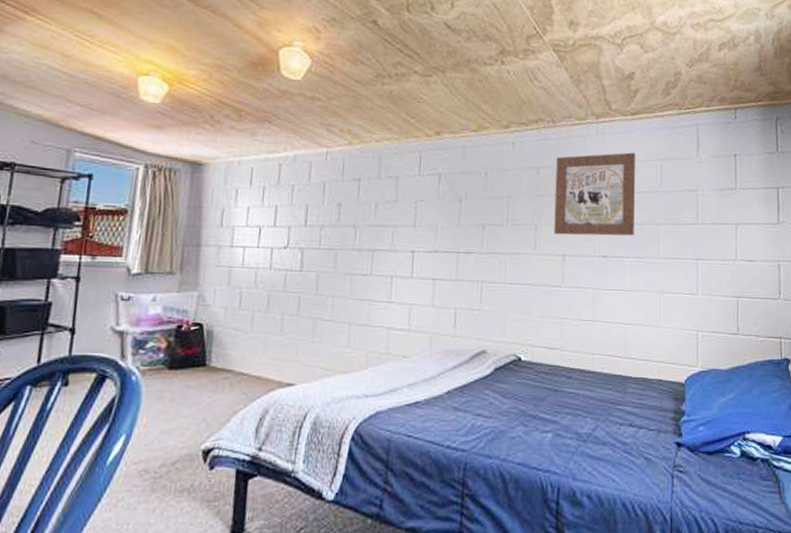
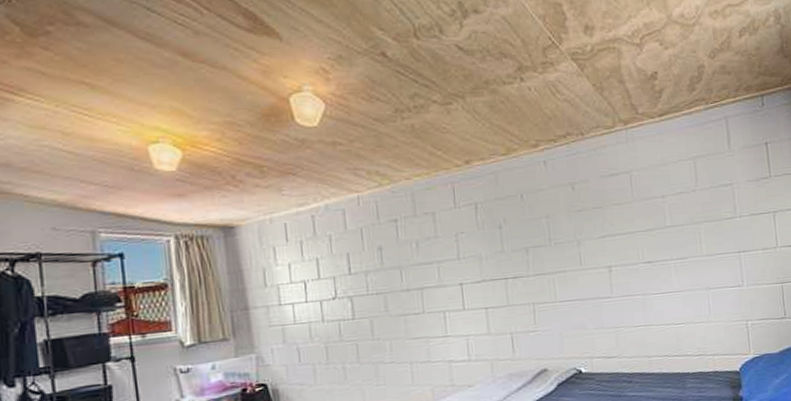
wall art: present [554,152,635,236] -> none [589,155,676,248]

